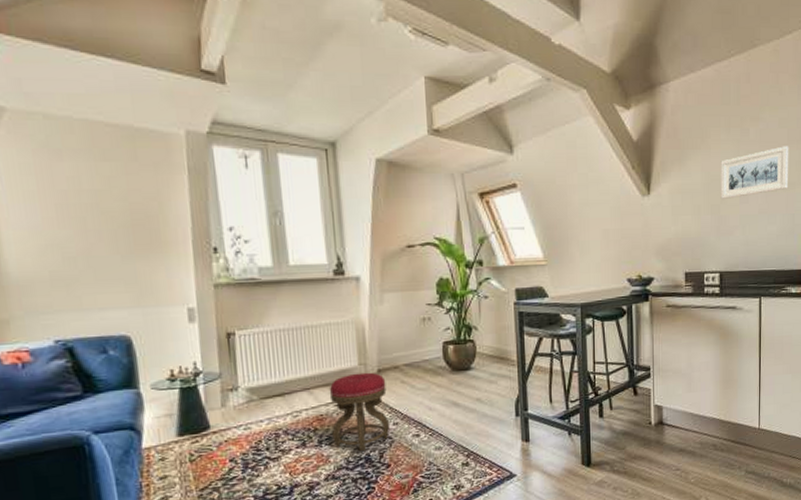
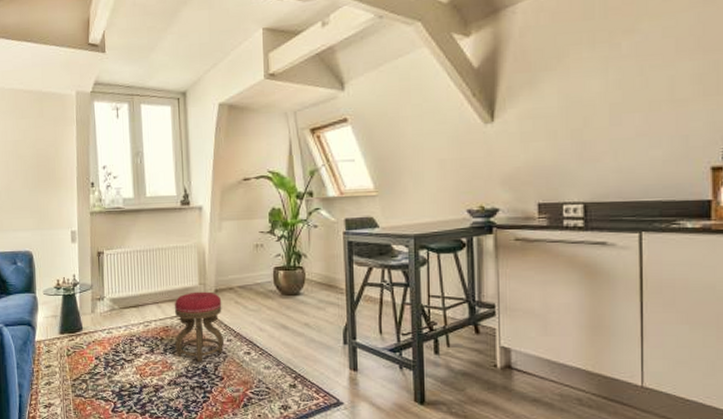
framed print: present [720,146,789,200] -> none [583,58,679,124]

